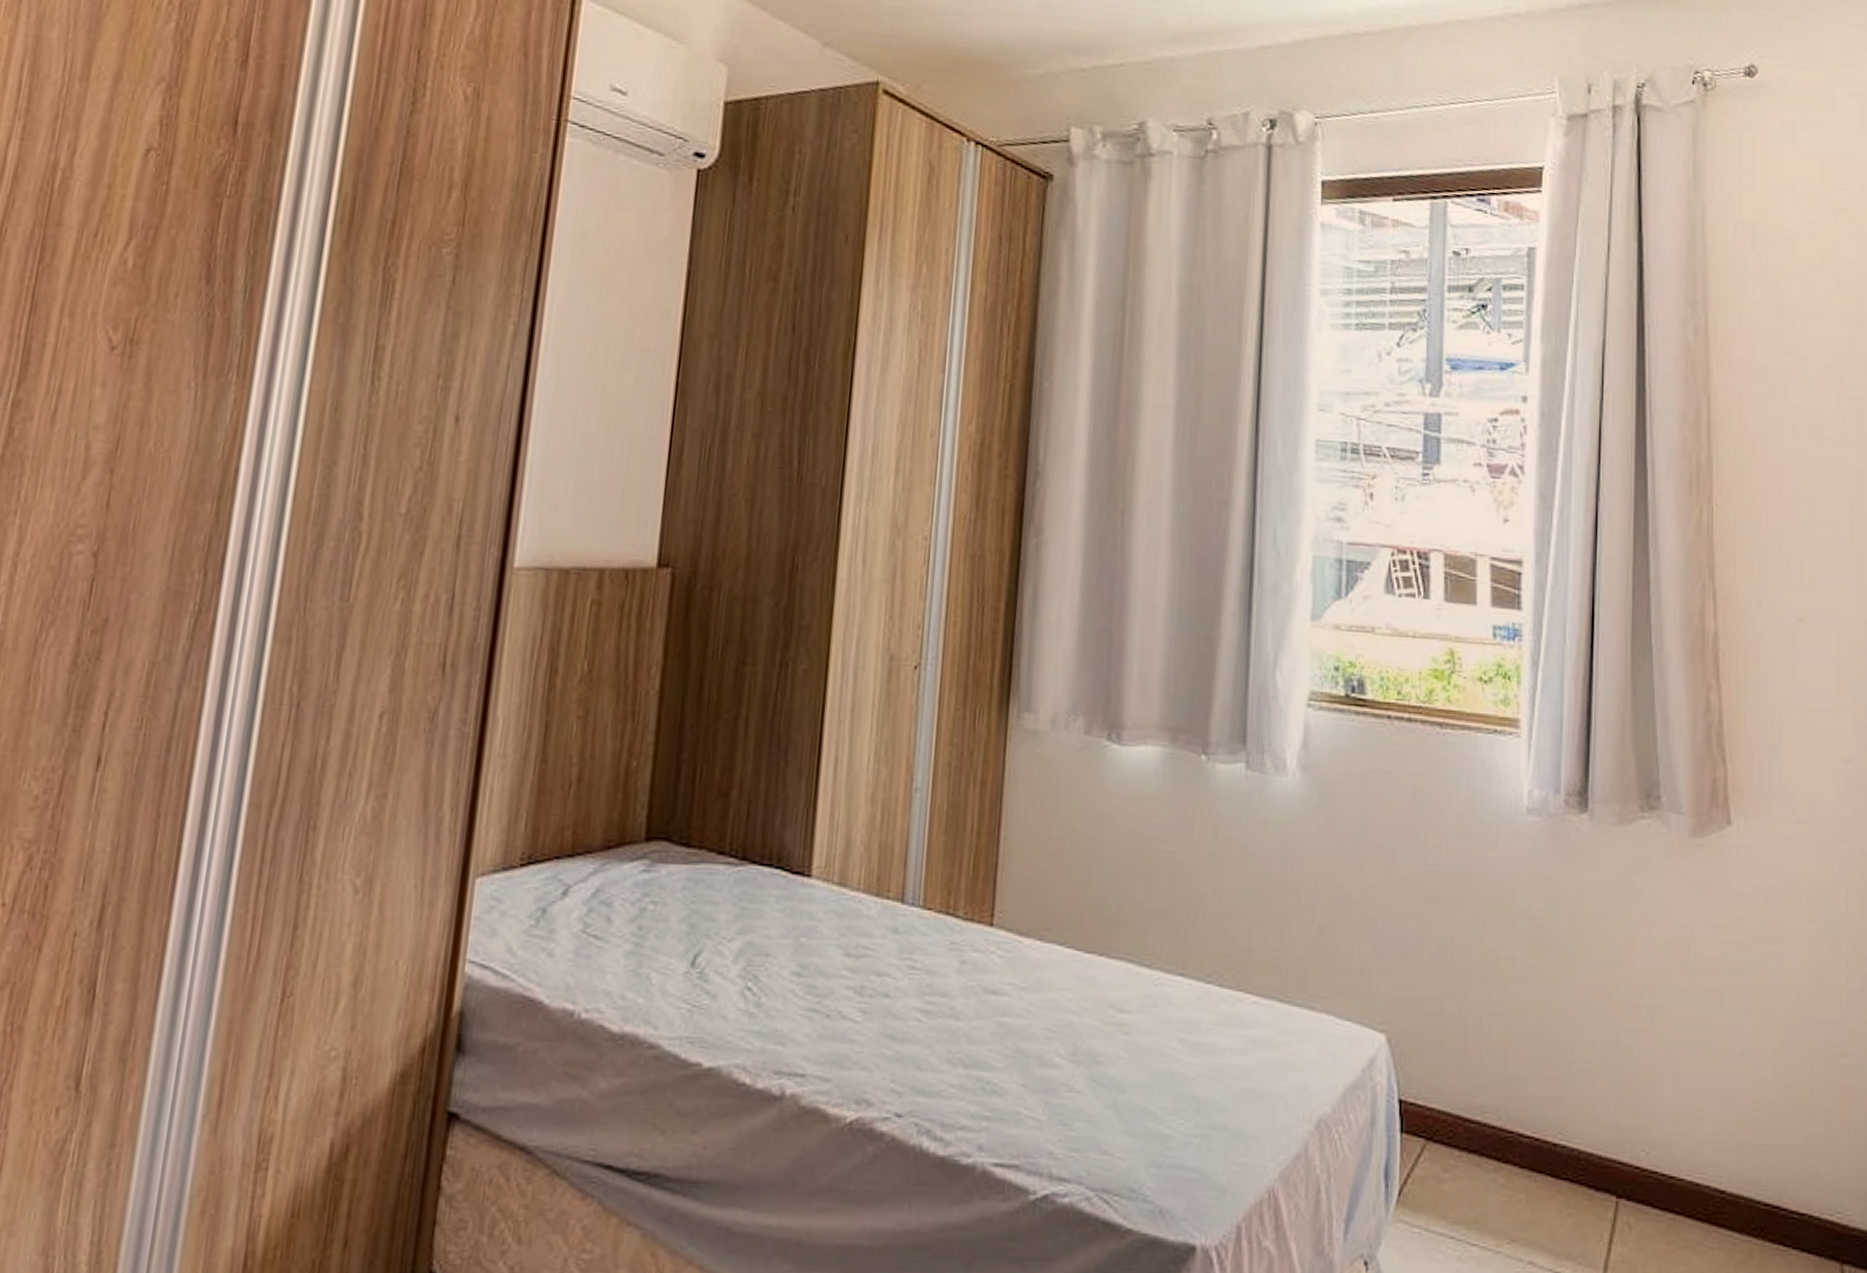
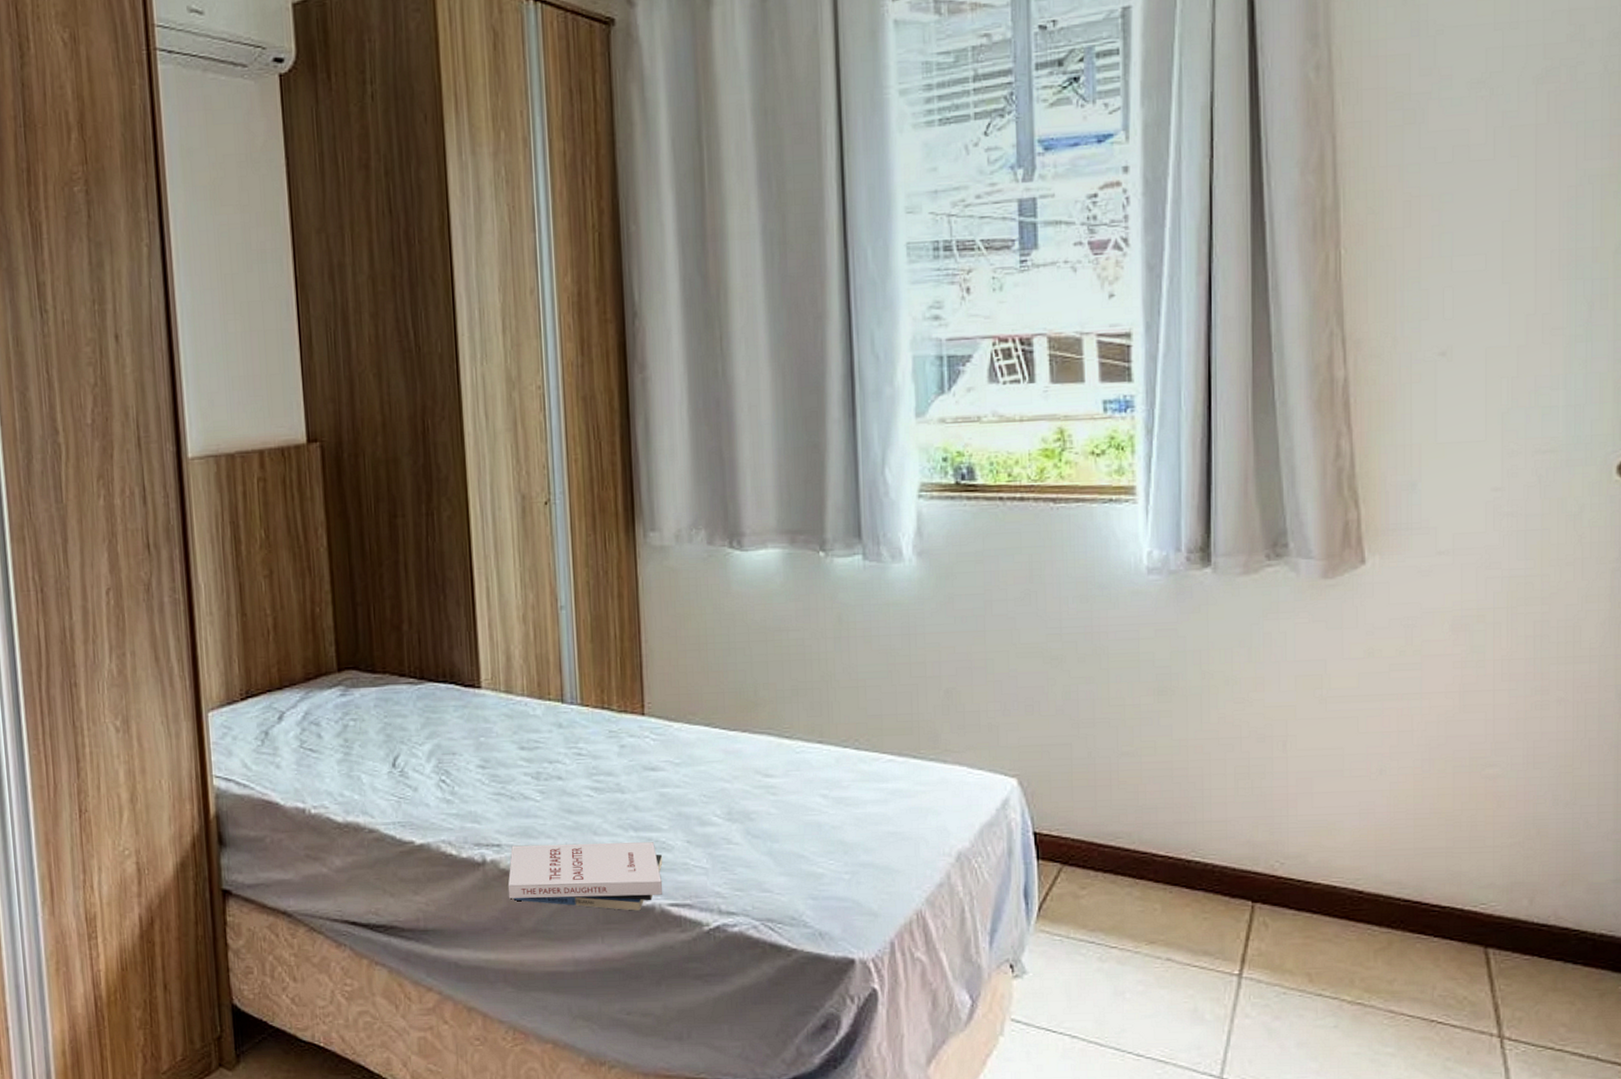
books: none [804,1077,993,1170] -> present [507,842,663,911]

